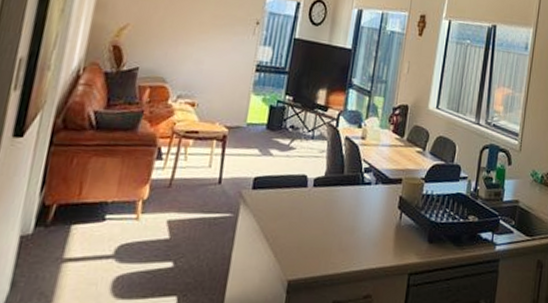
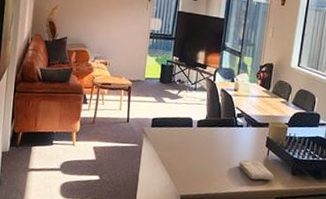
washcloth: none [364,227,408,253] -> present [238,160,275,180]

